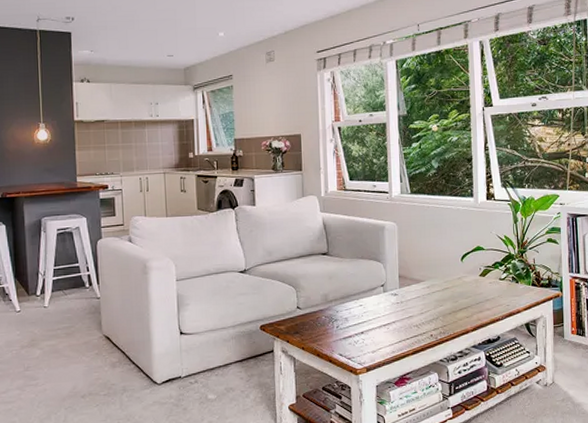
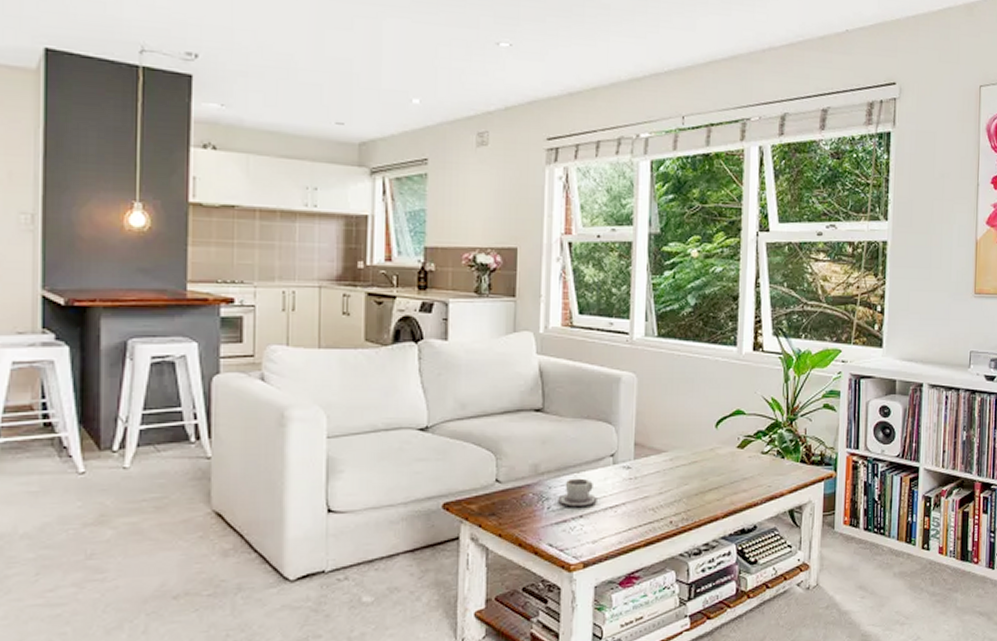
cup: none [344,304,374,325] -> present [558,478,597,507]

